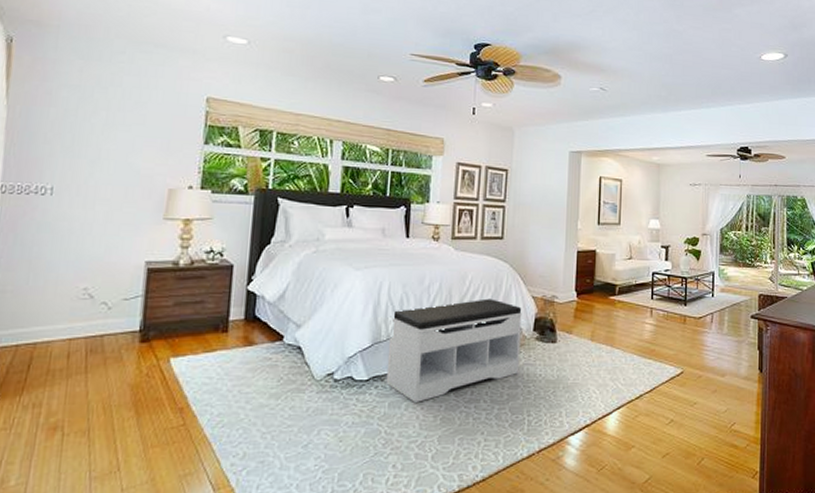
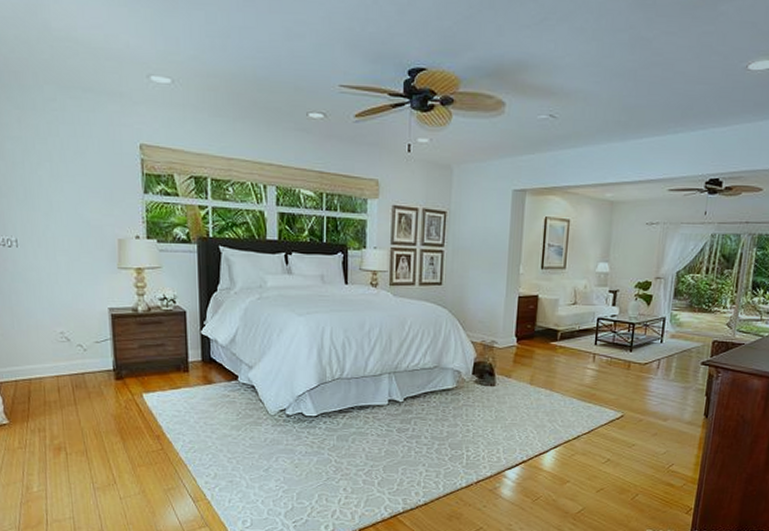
bench: present [386,298,522,402] -> none [333,343,461,437]

